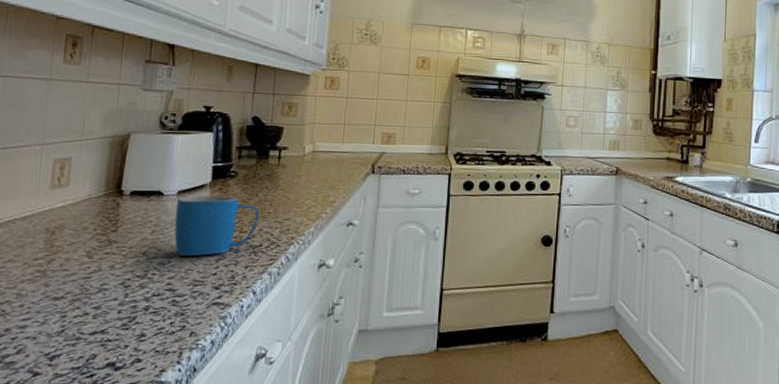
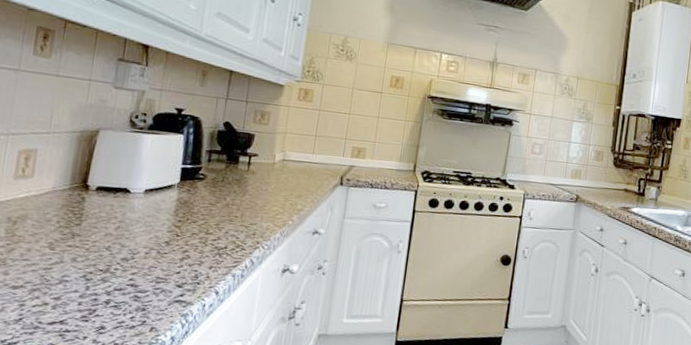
mug: present [174,195,259,256] -> none [139,195,226,254]

